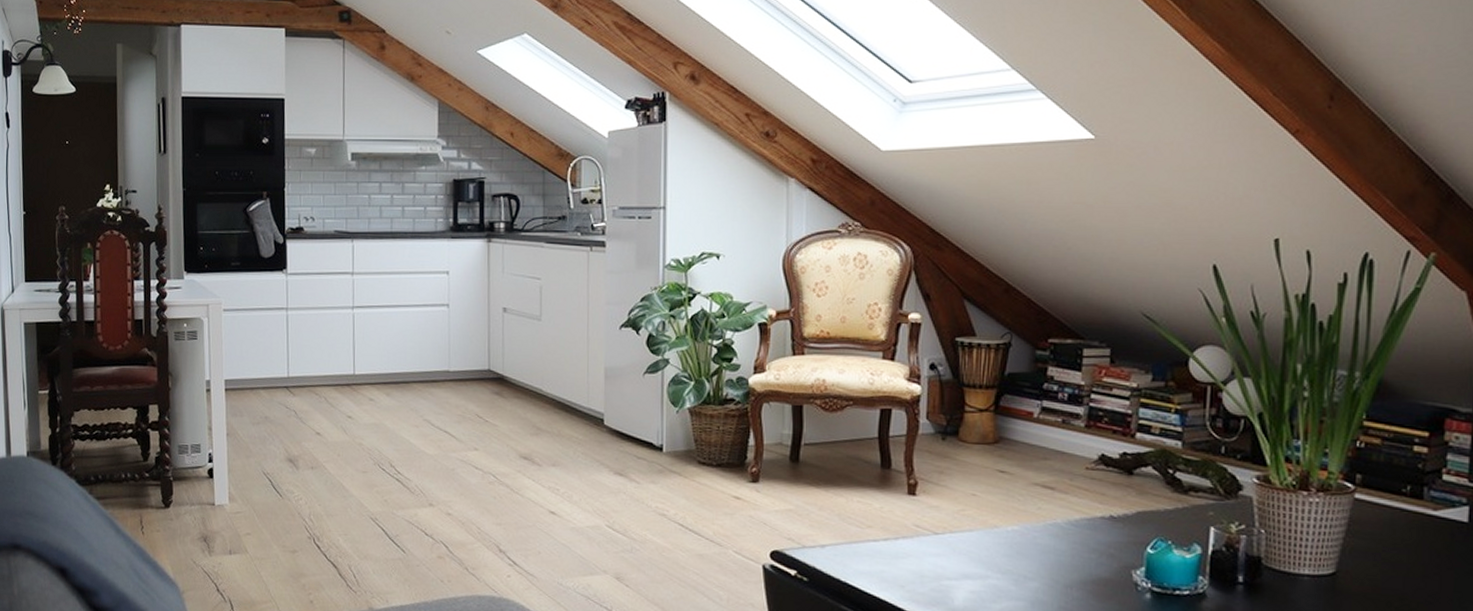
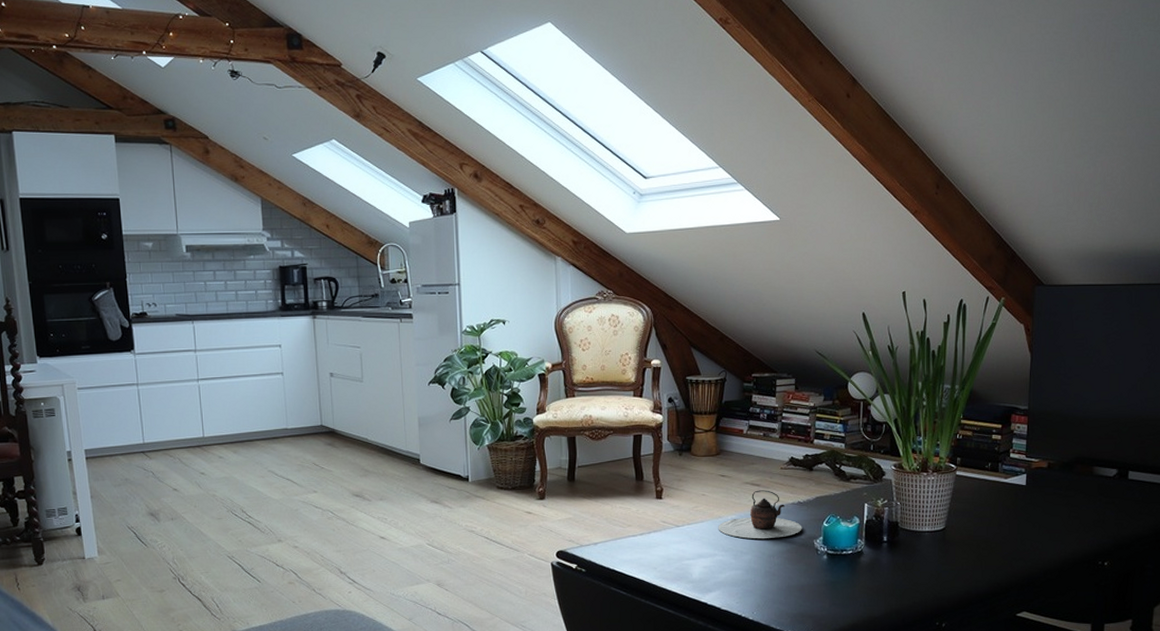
teapot: none [993,495,1115,563] -> present [718,490,802,539]

